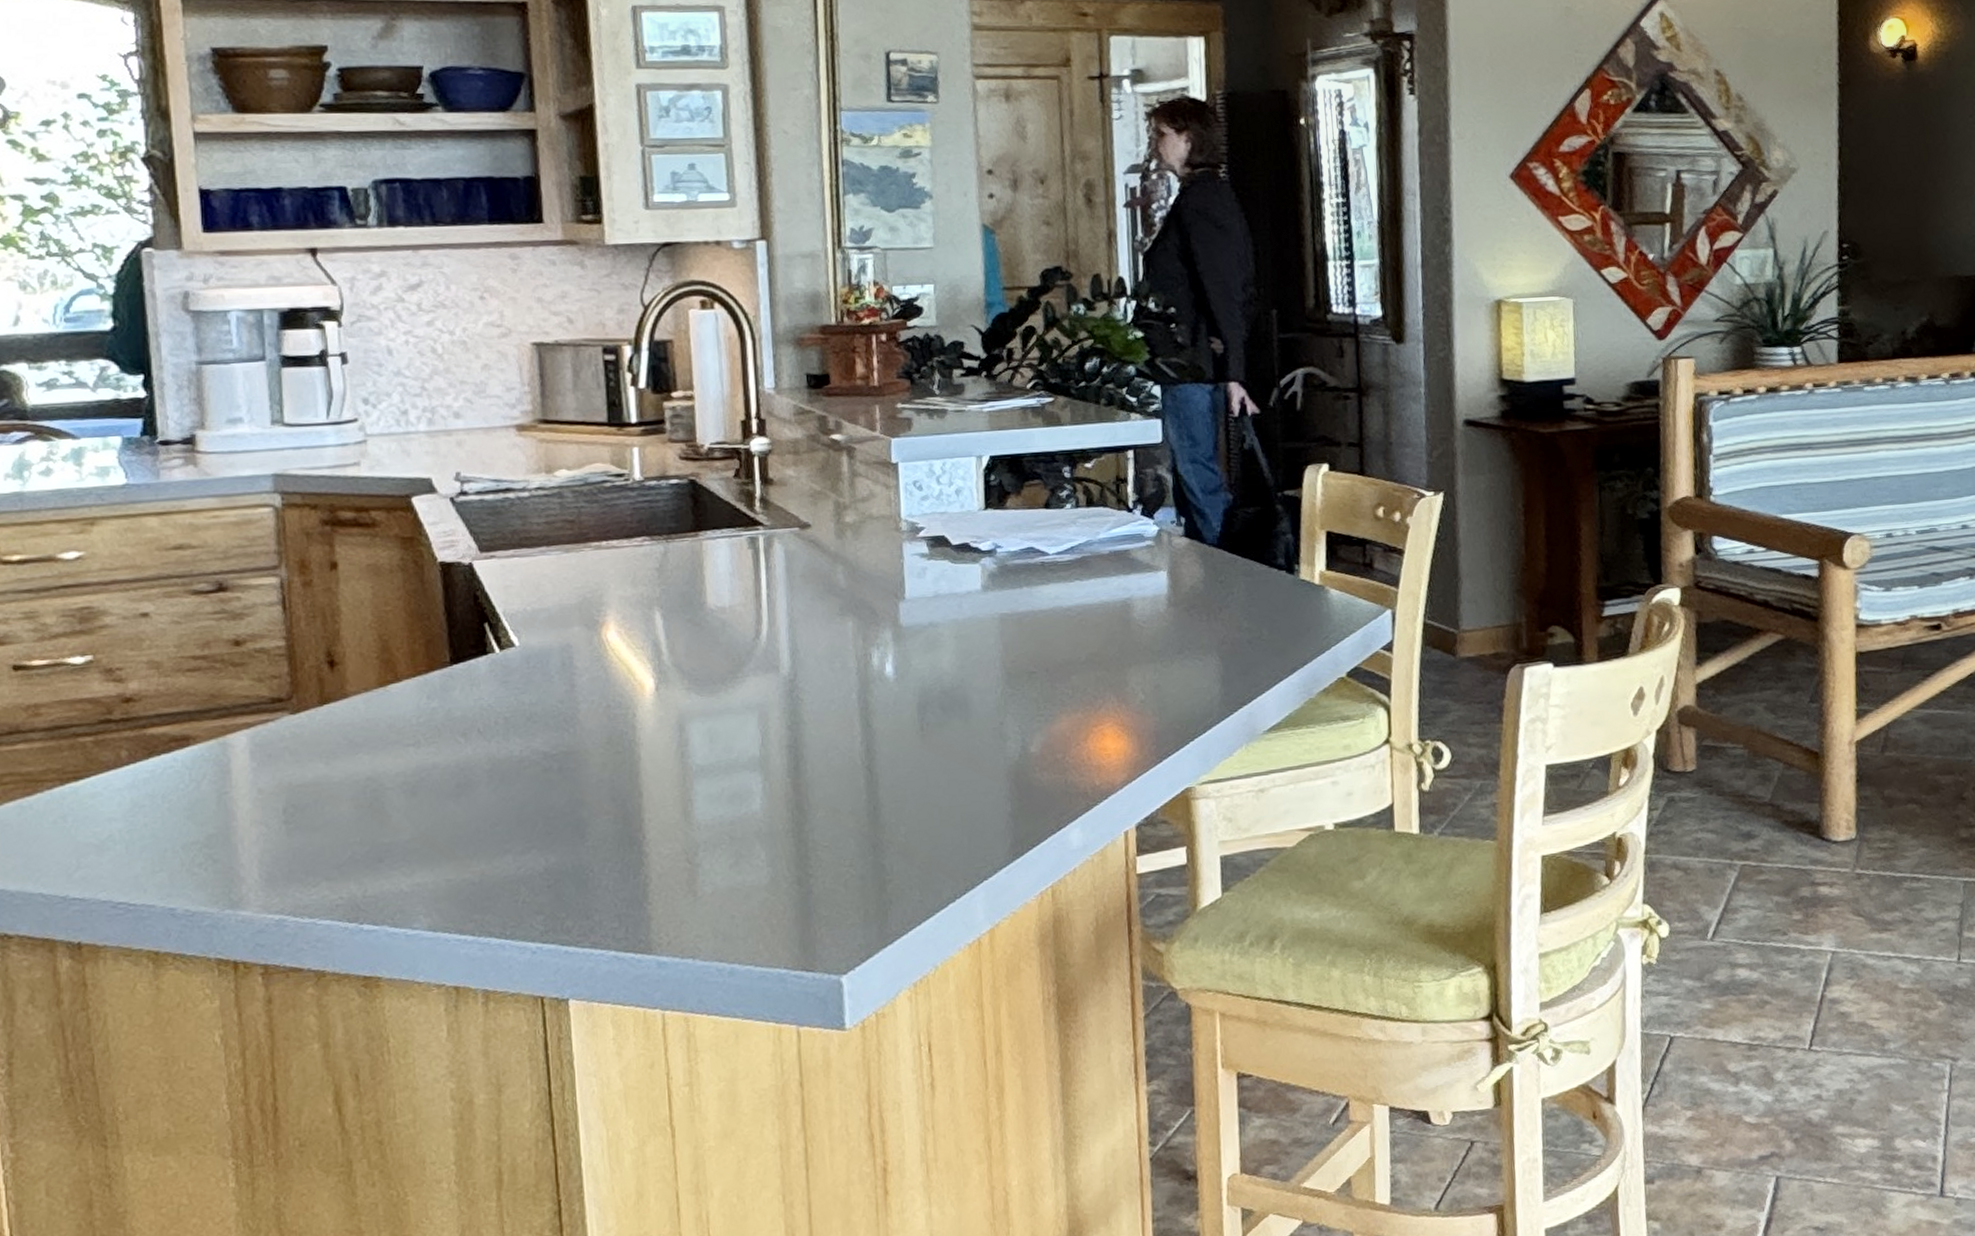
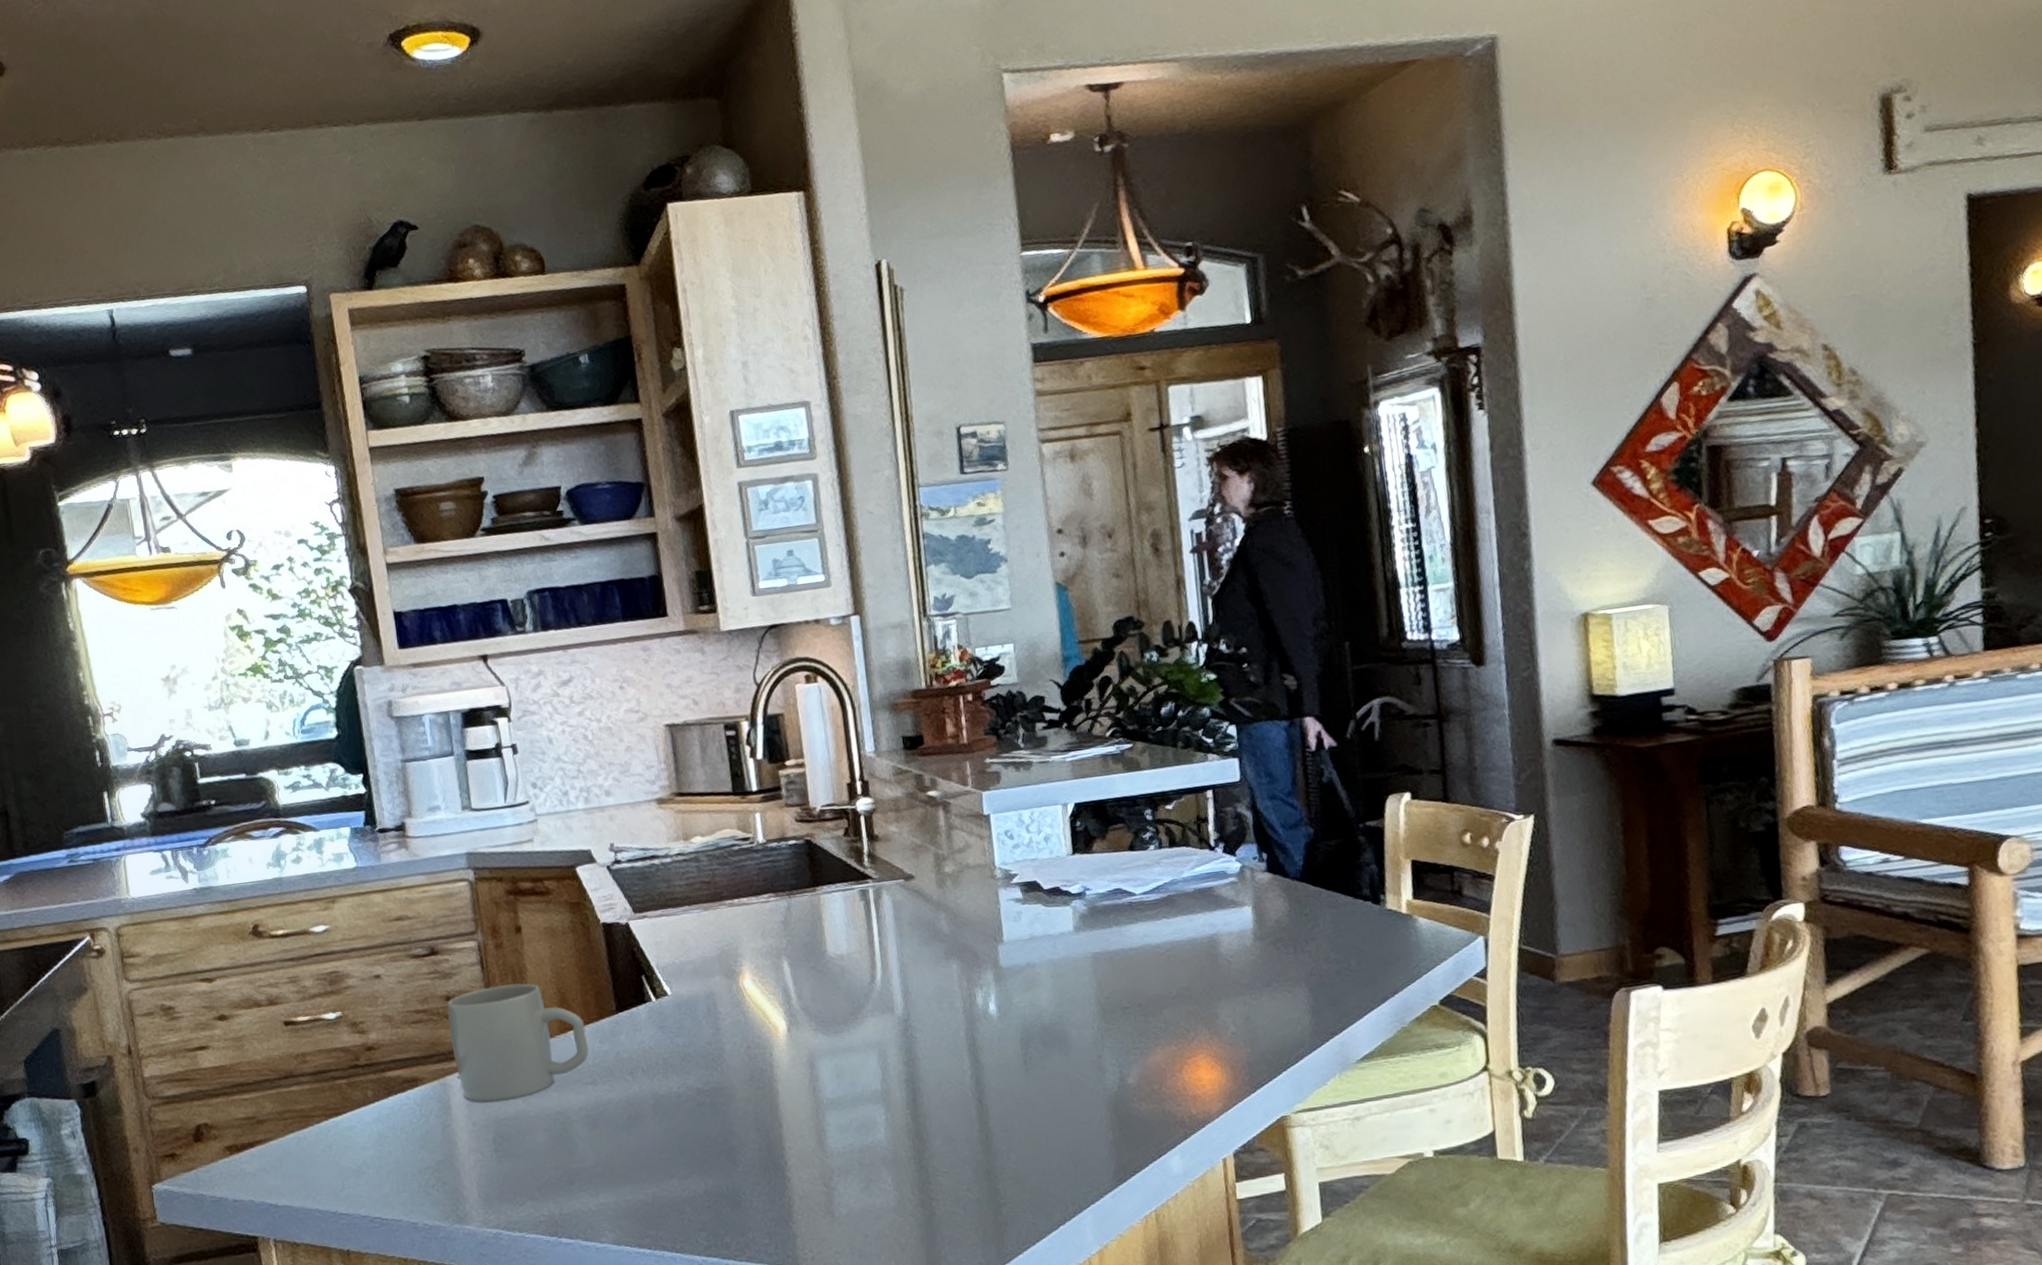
mug: none [235,628,413,767] -> present [447,983,589,1104]

